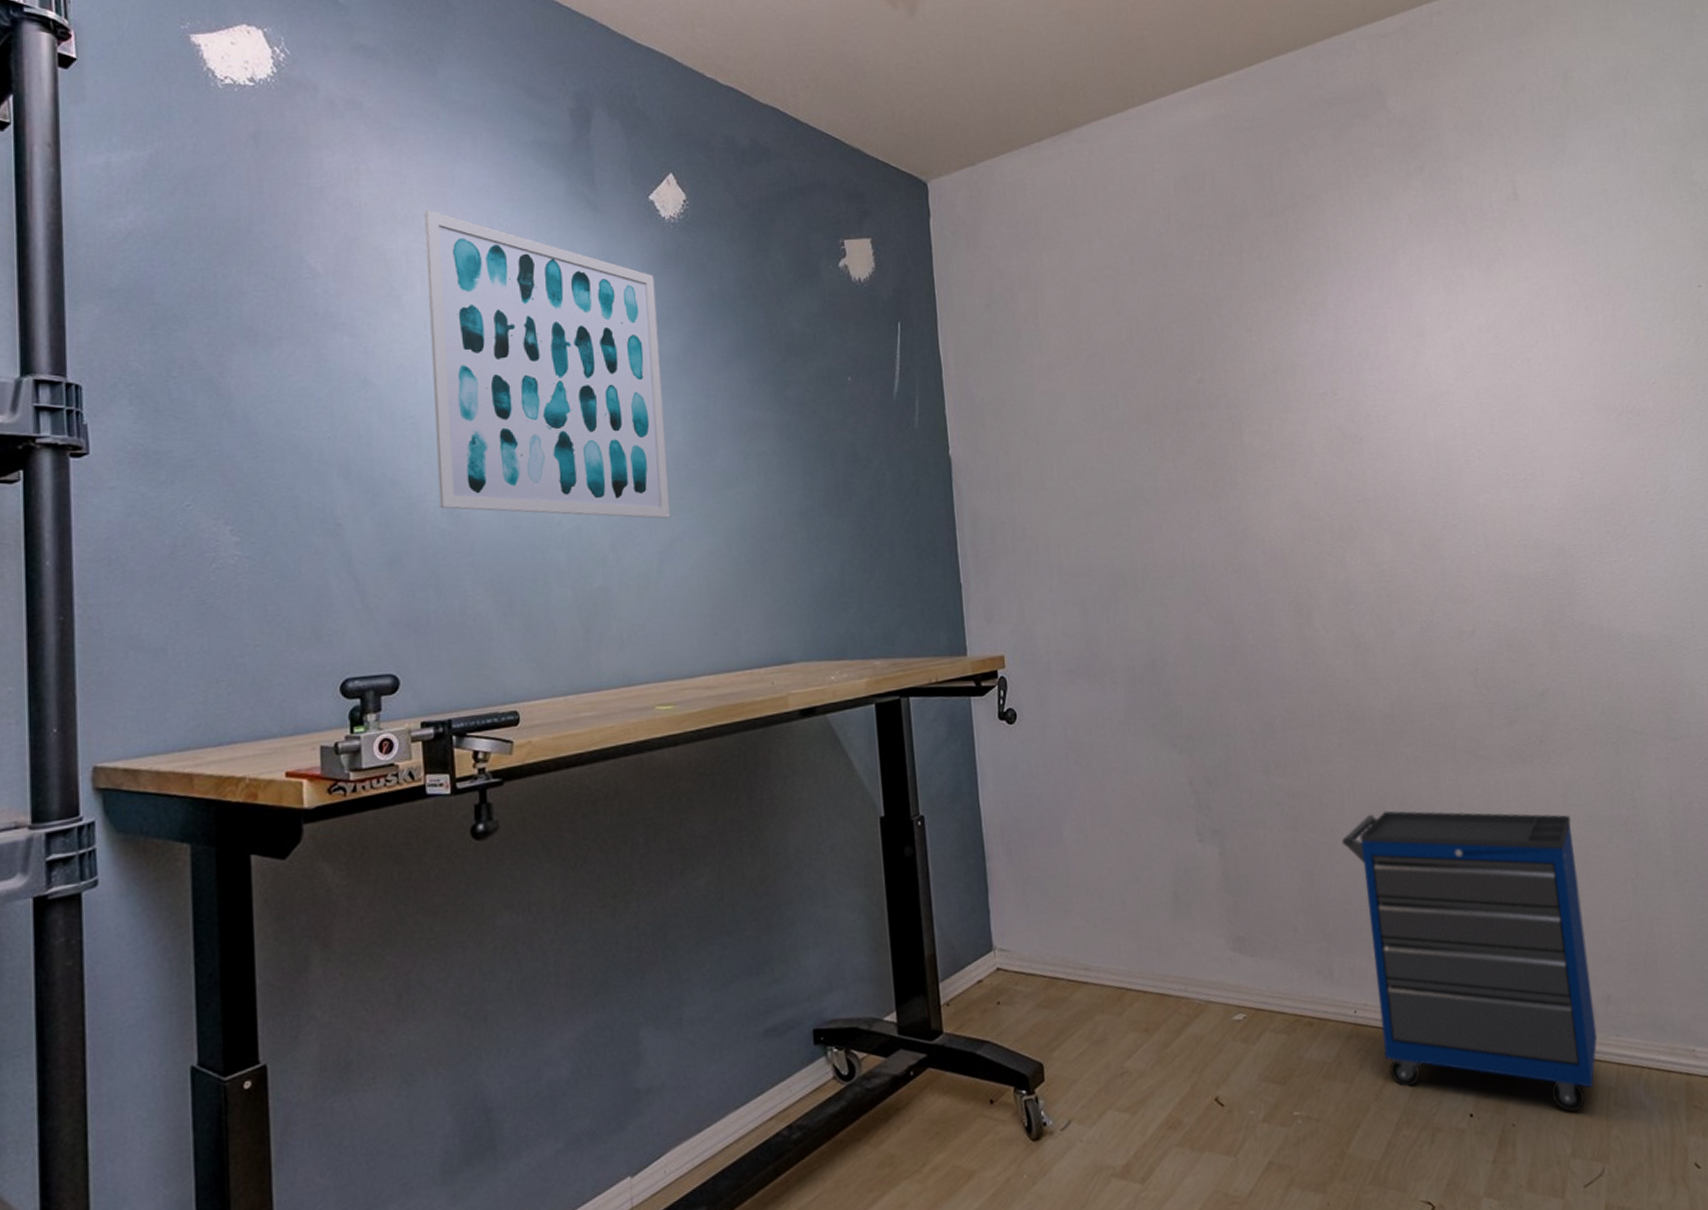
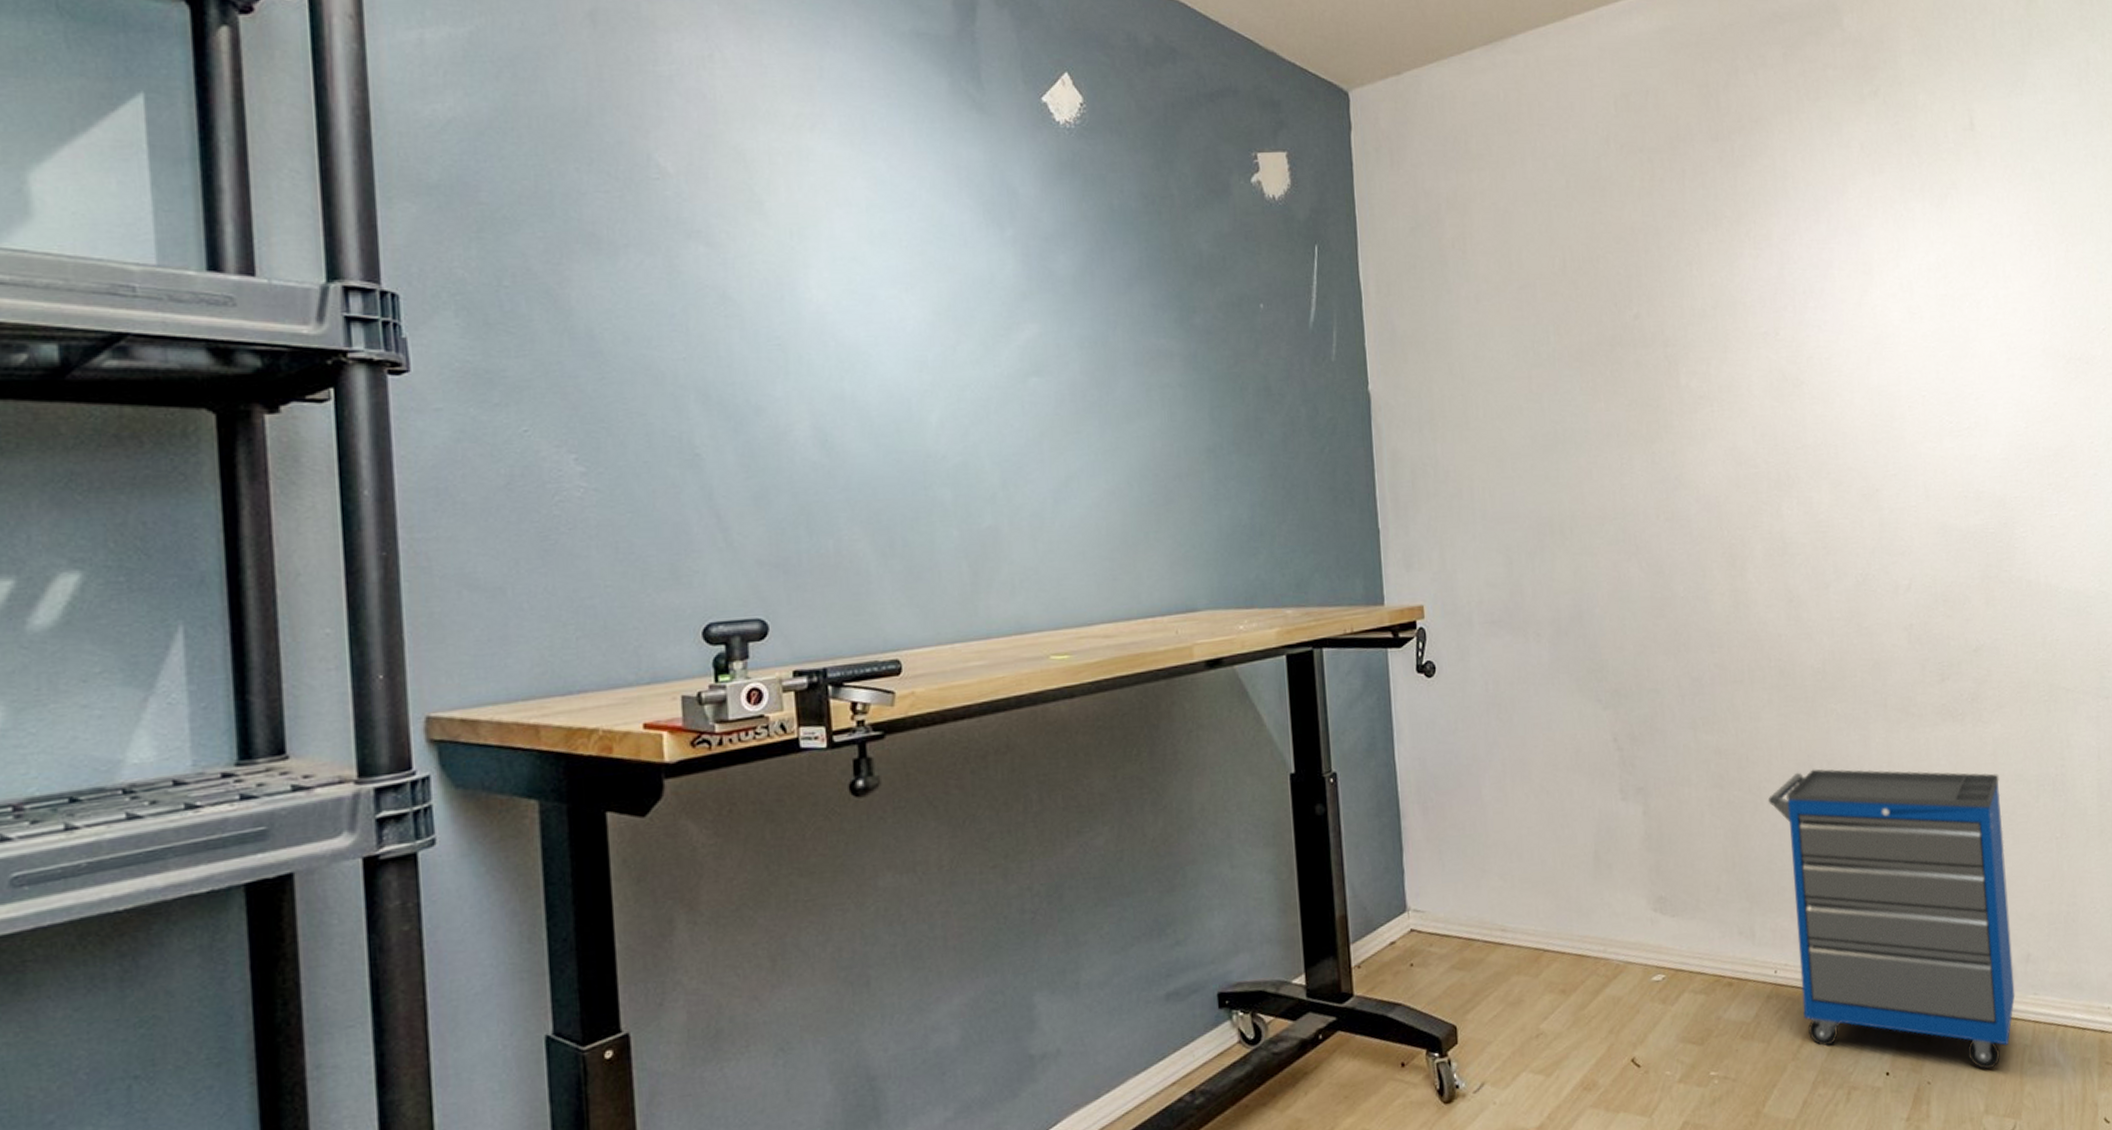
wall art: present [424,210,670,519] -> none [789,106,1066,454]

